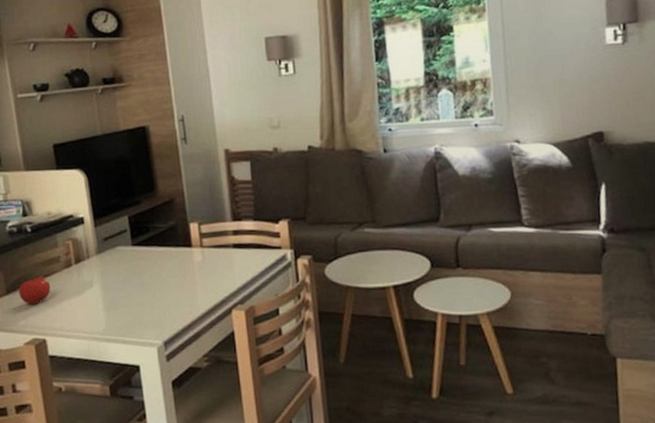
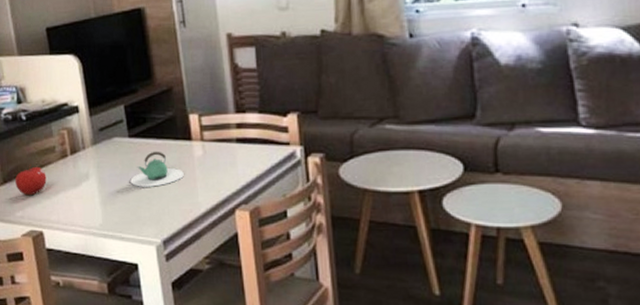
teapot: none [133,257,184,292] -> present [130,151,184,187]

